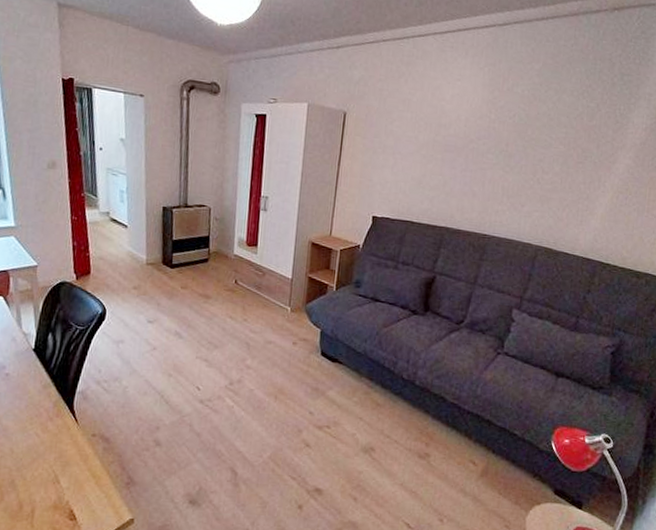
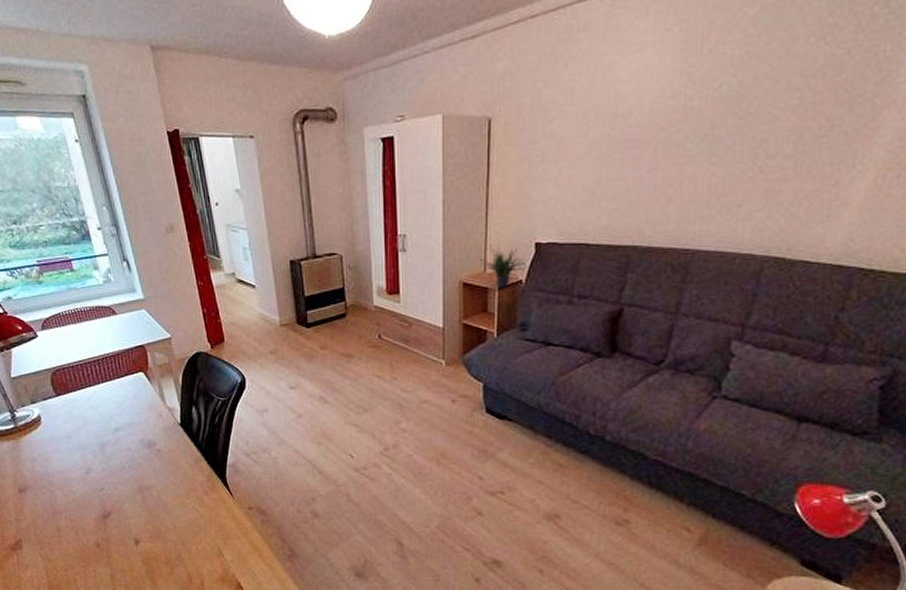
potted plant: none [327,213,364,250] -> present [479,244,526,288]

